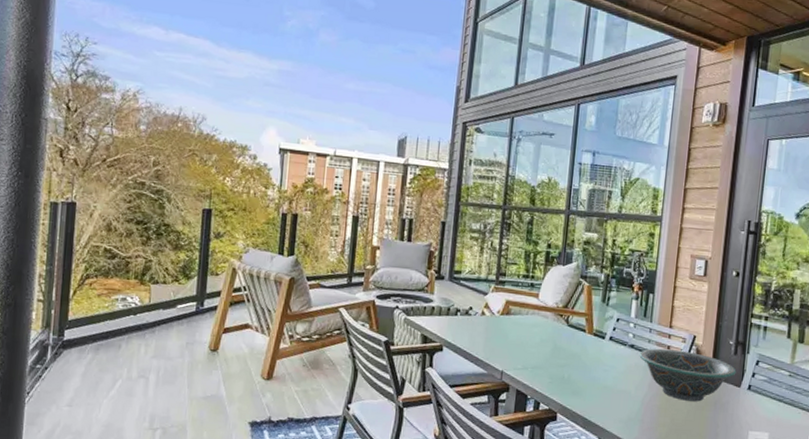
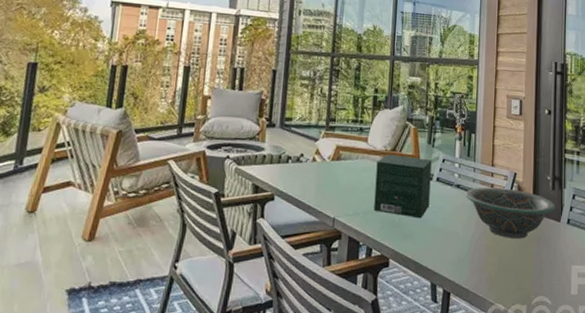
gift box: none [543,311,605,377] -> present [374,154,432,219]

